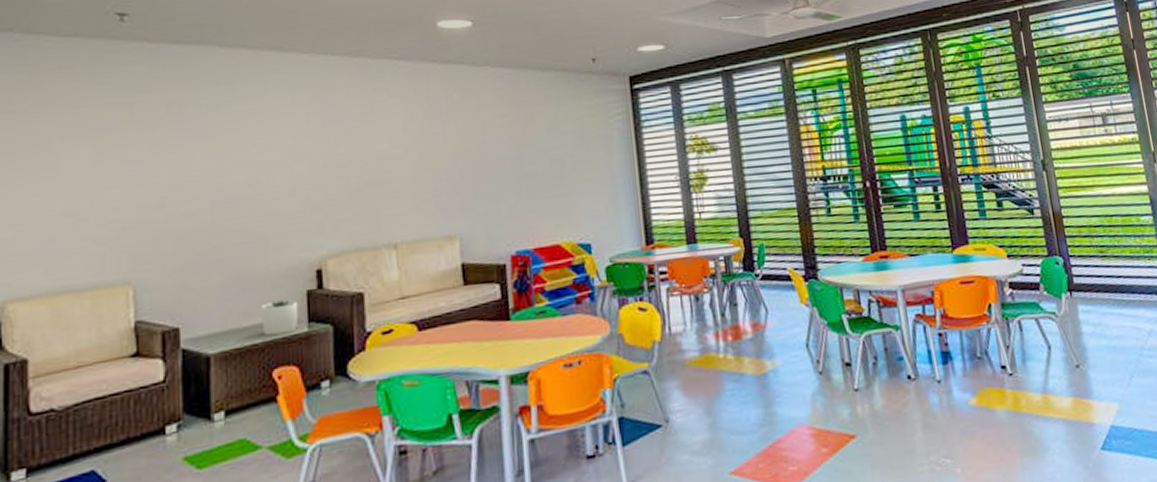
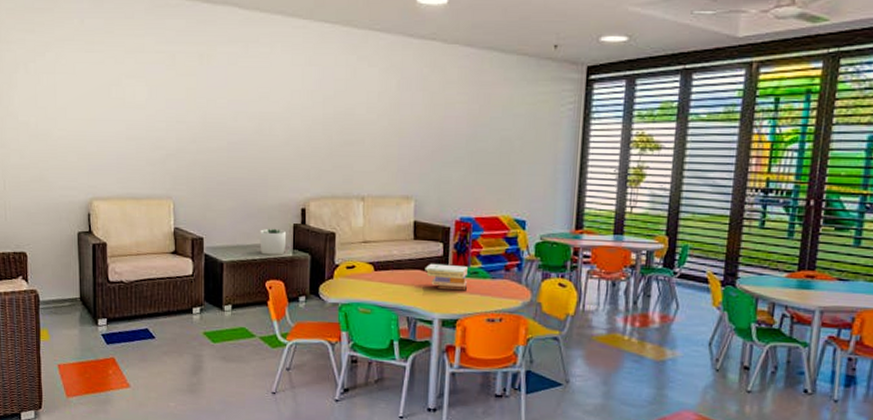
books: none [481,306,535,340] -> present [425,263,468,291]

